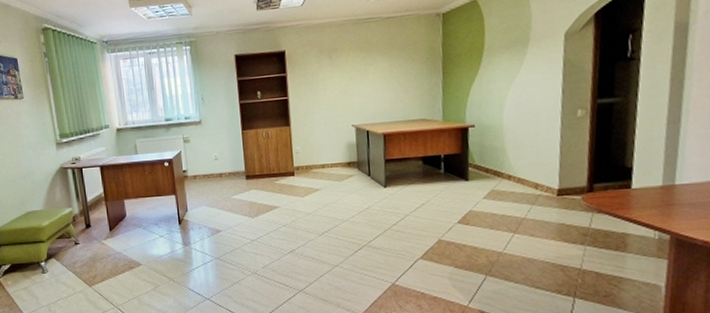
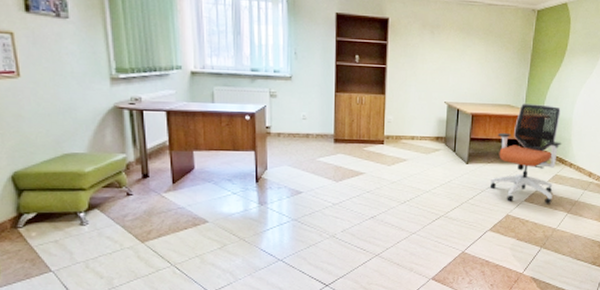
office chair: none [414,113,495,225] -> present [490,104,562,204]

